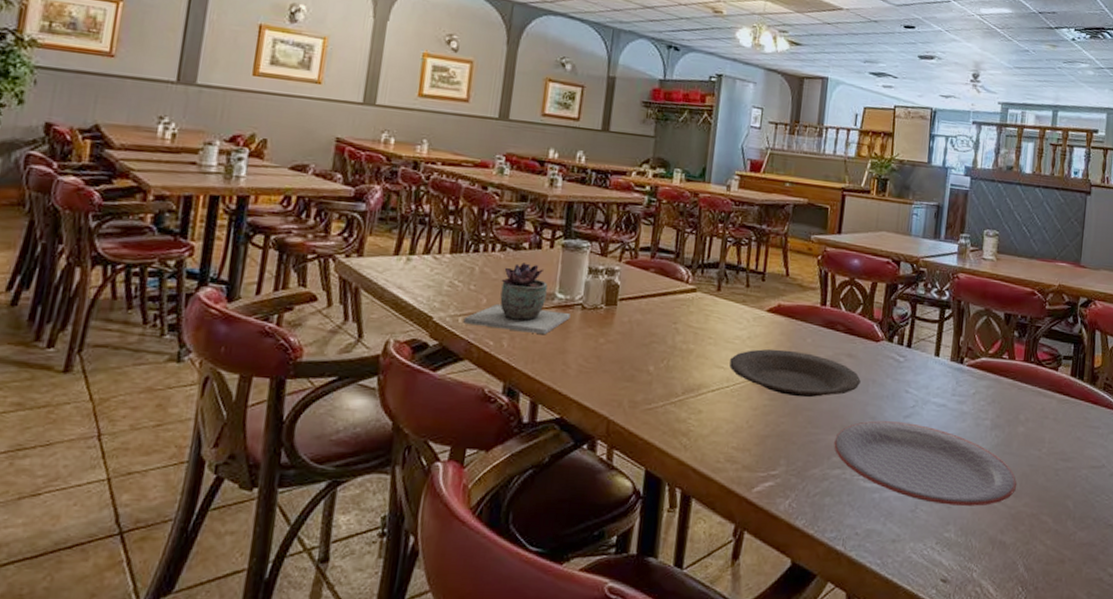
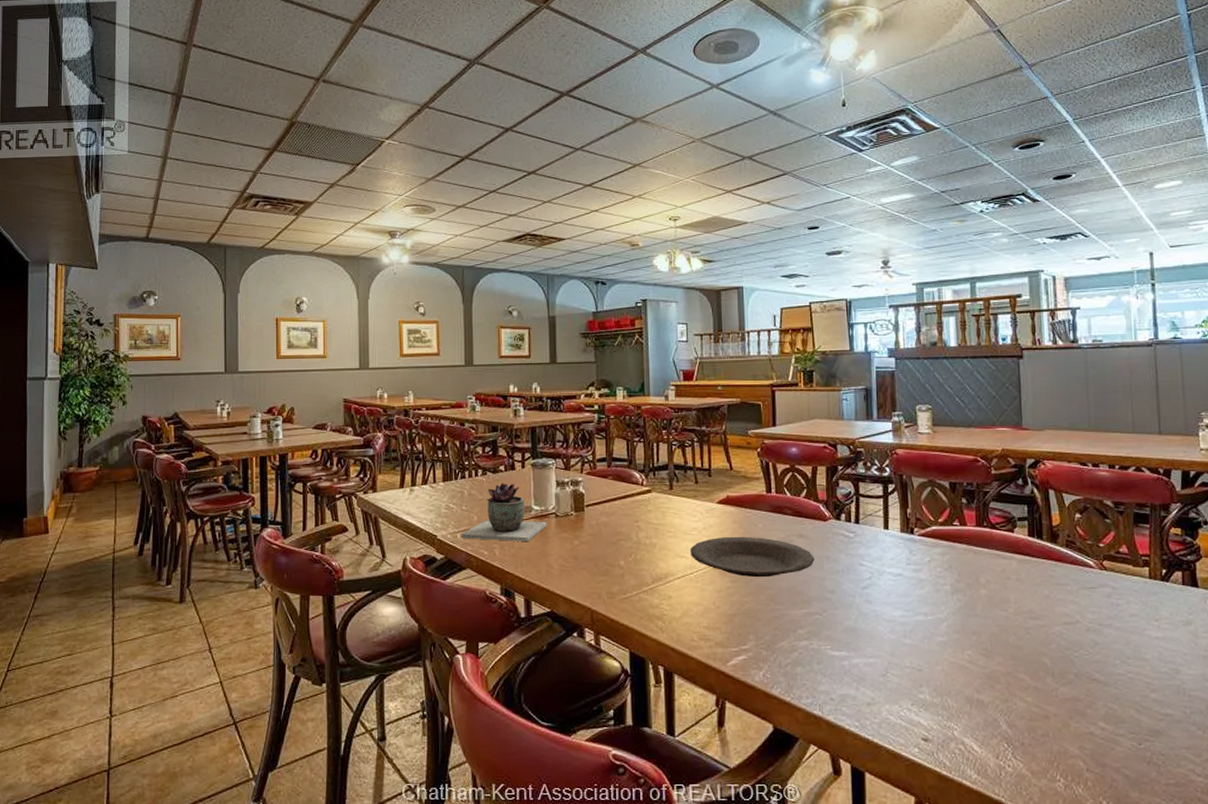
plate: present [834,420,1017,506] -> none [797,593,987,668]

